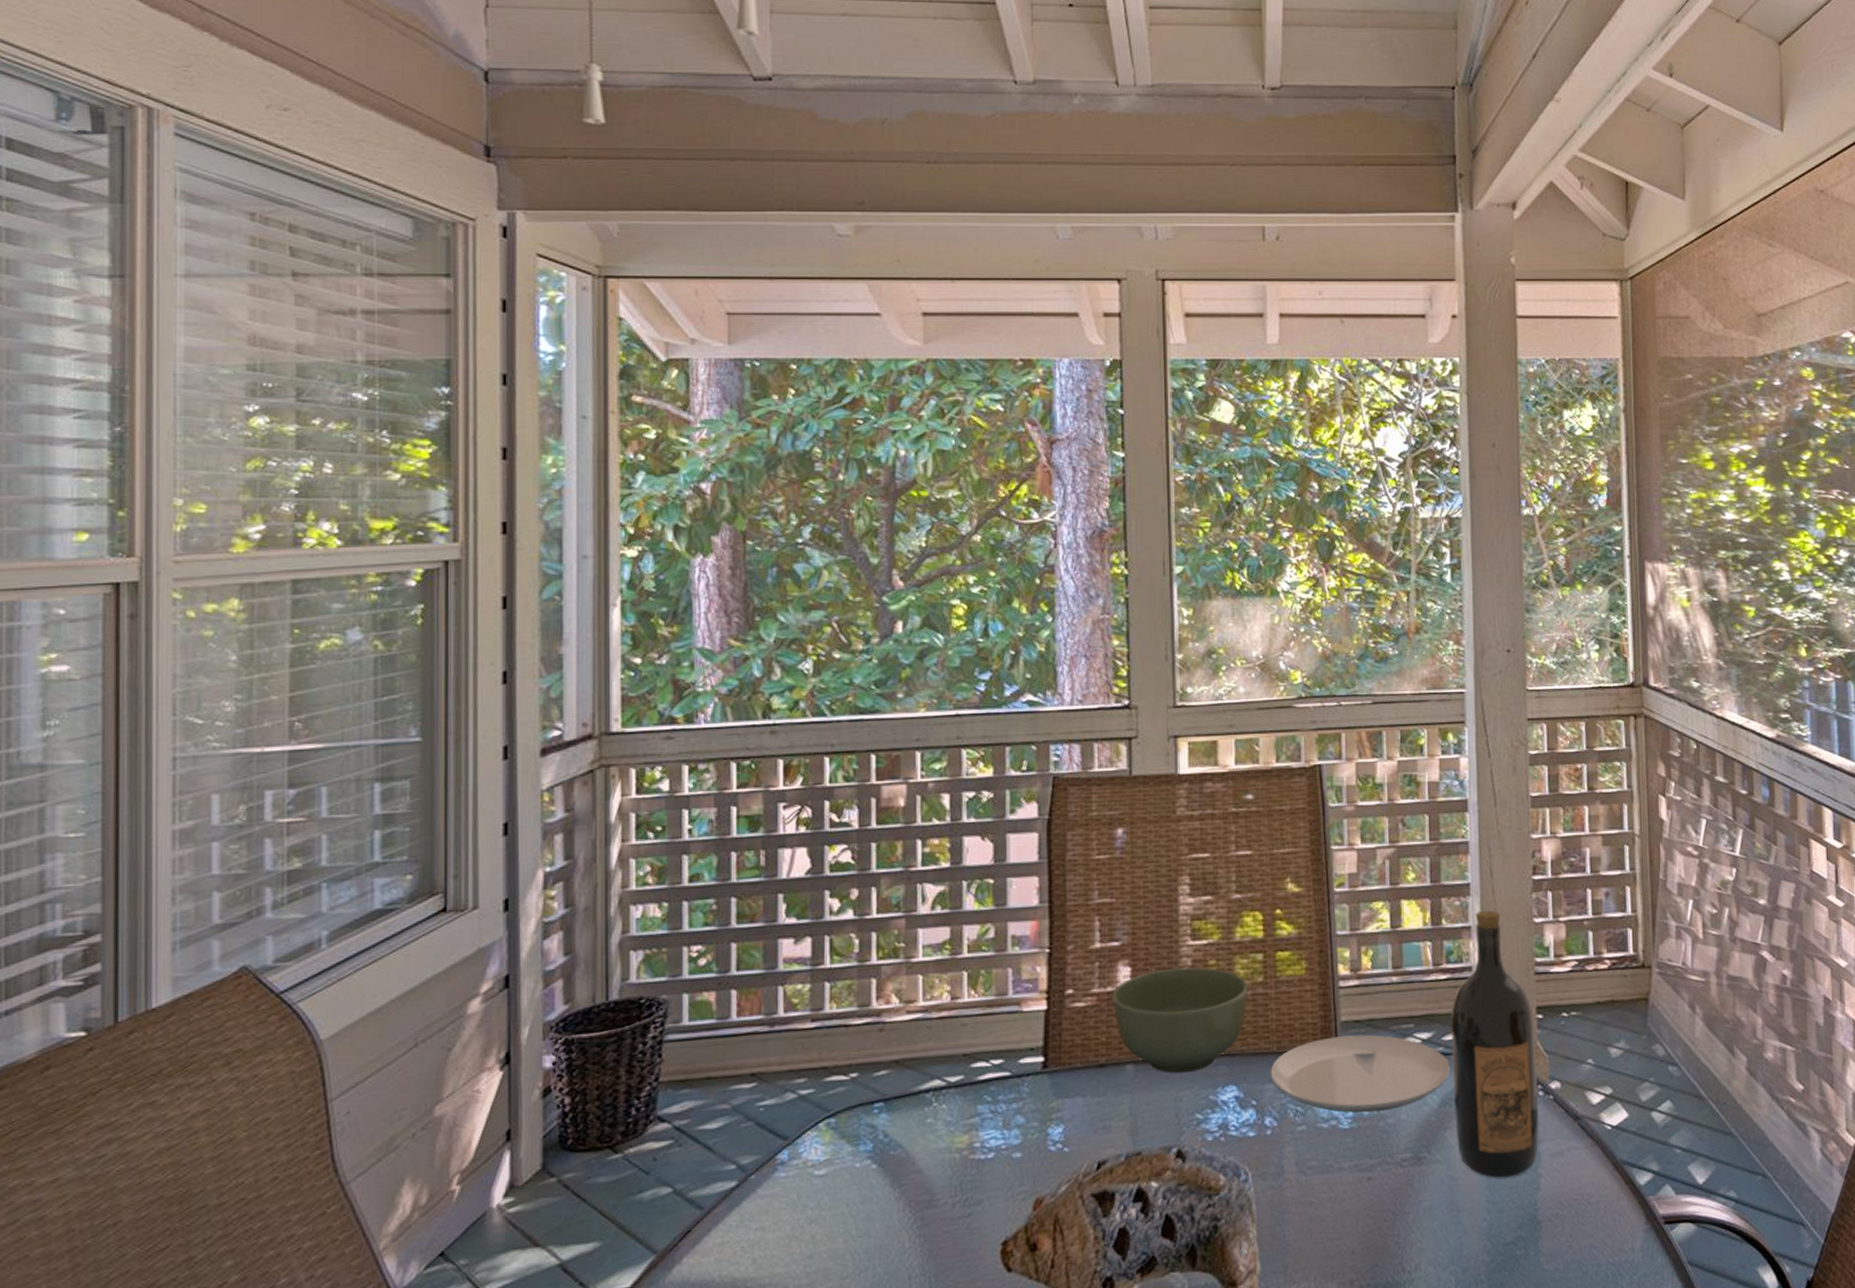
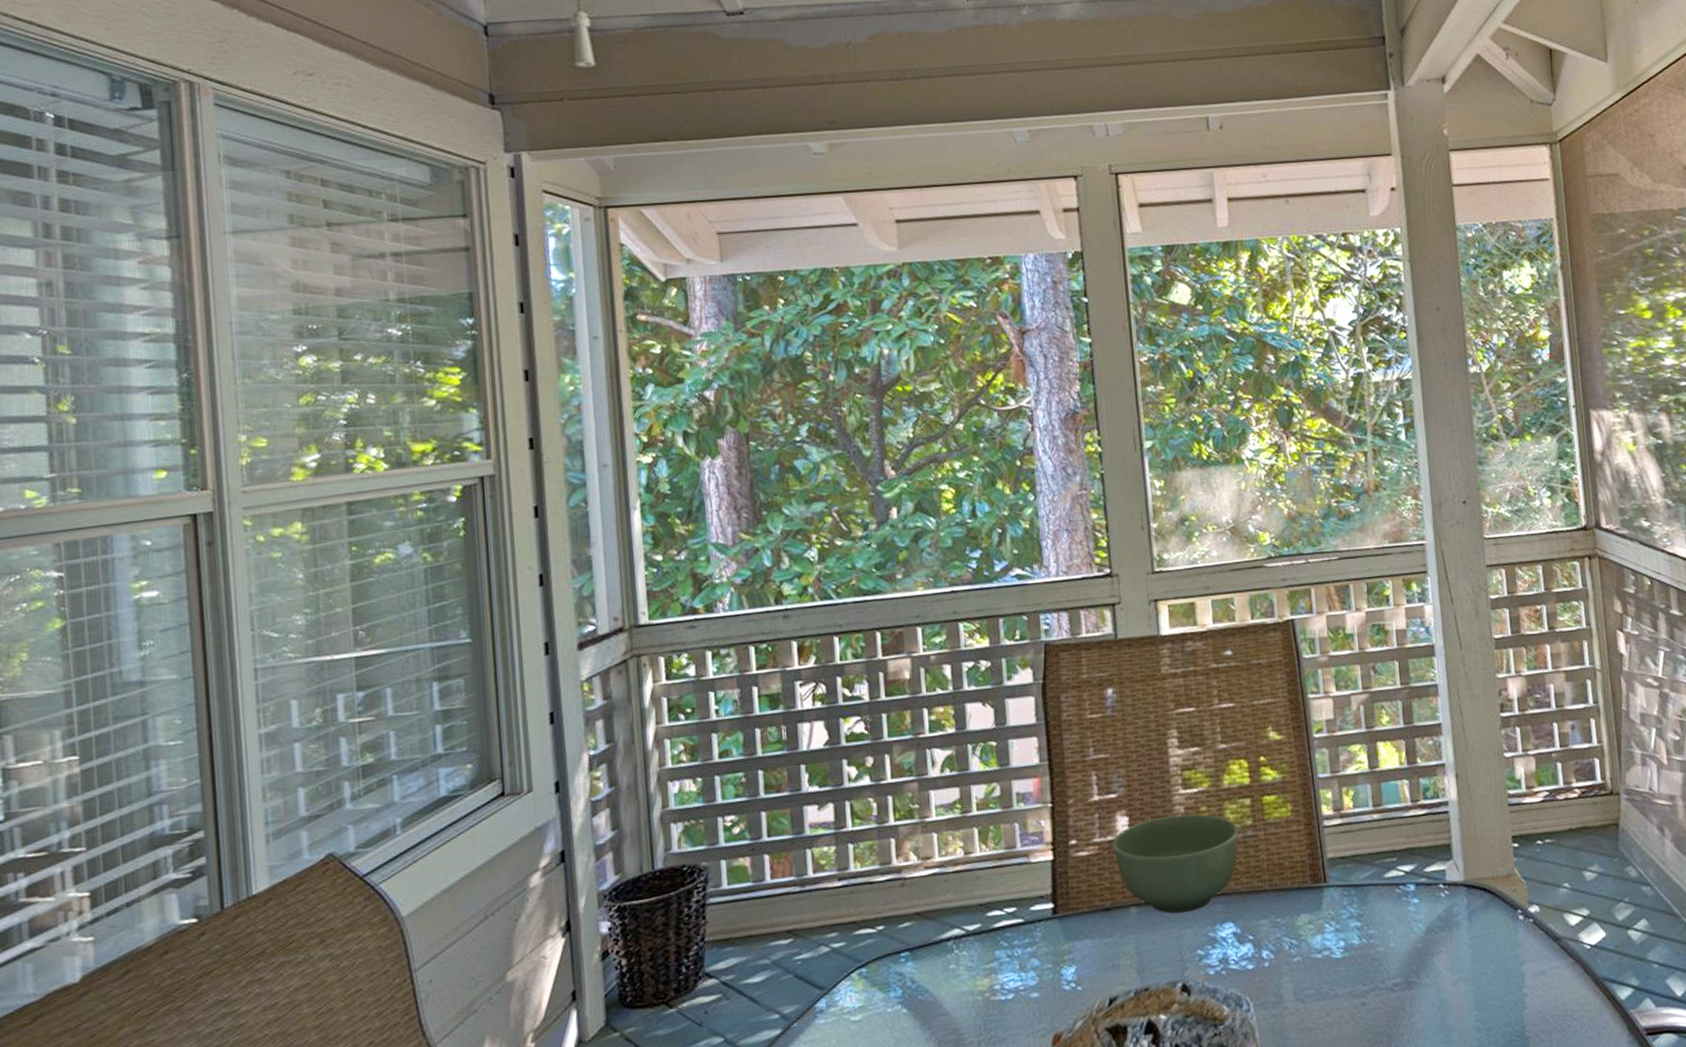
plate: present [1270,1034,1450,1113] -> none [1264,869,1433,943]
wine bottle: present [1450,911,1540,1178] -> none [1431,748,1522,998]

